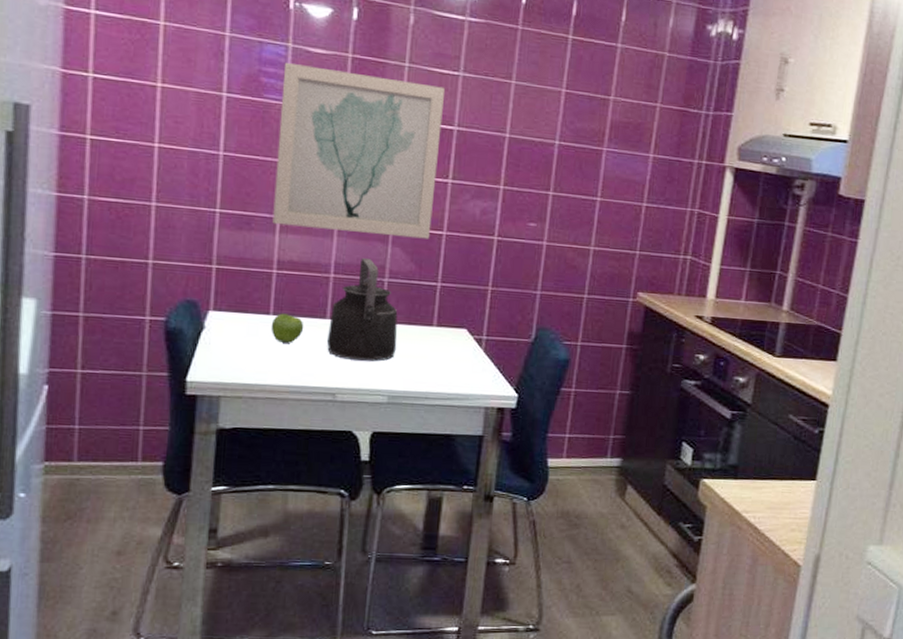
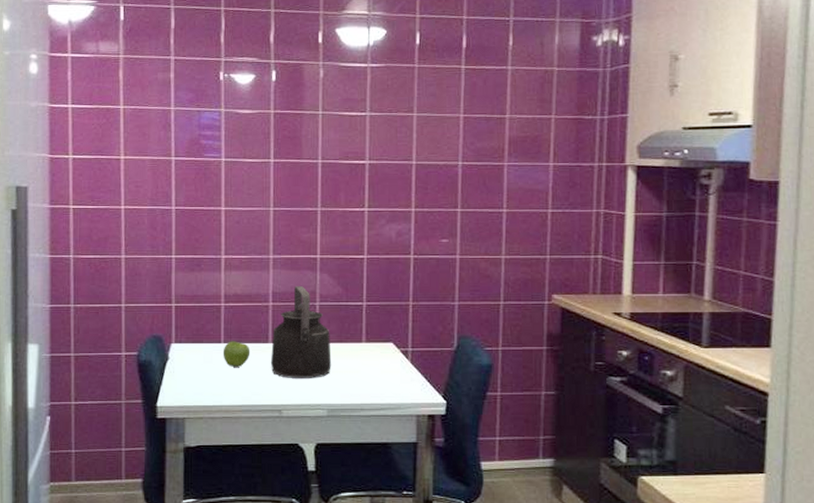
wall art: present [272,63,446,239] -> none [218,125,356,264]

